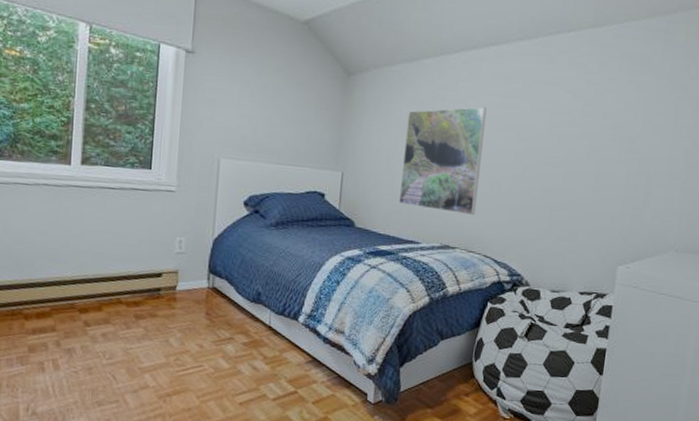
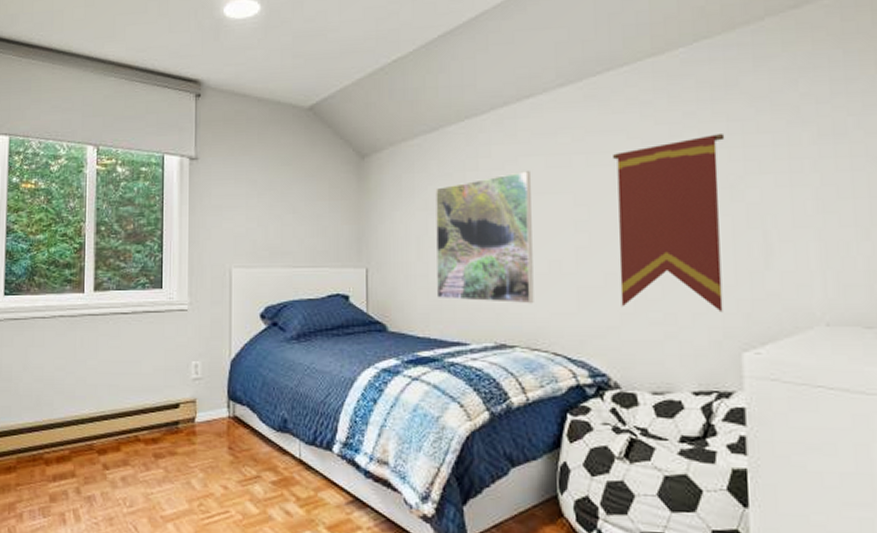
pennant: none [539,98,634,236] -> present [613,134,725,313]

